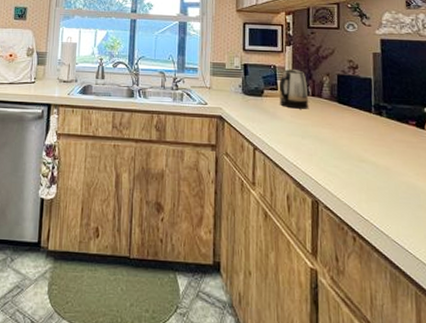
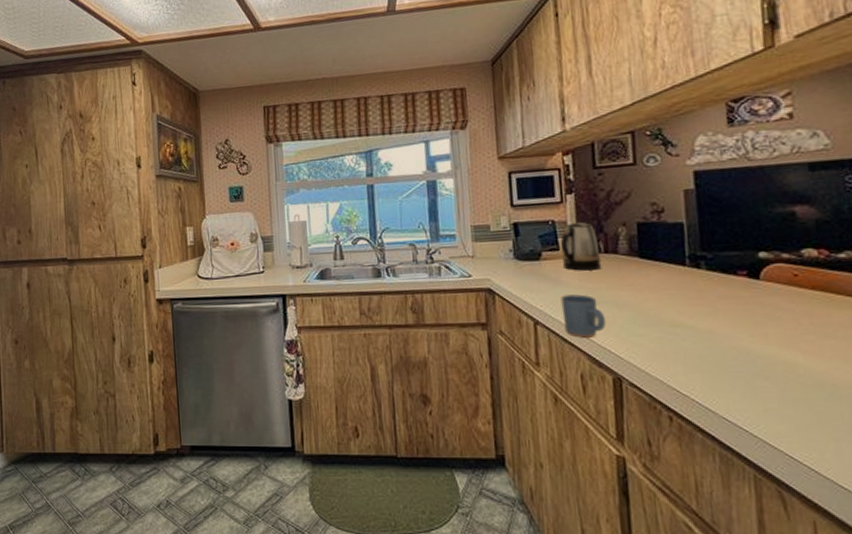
mug: none [276,127,310,165] -> present [560,294,607,338]

